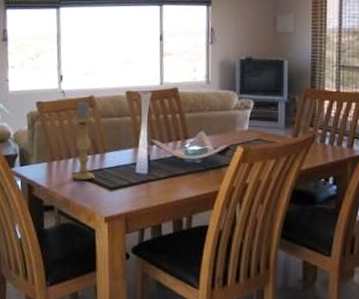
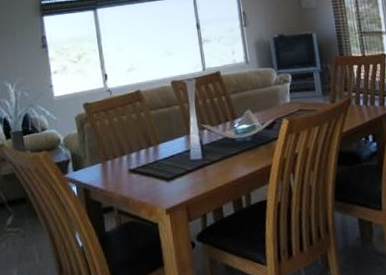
candle holder: present [73,100,95,180] -> none [122,96,151,176]

